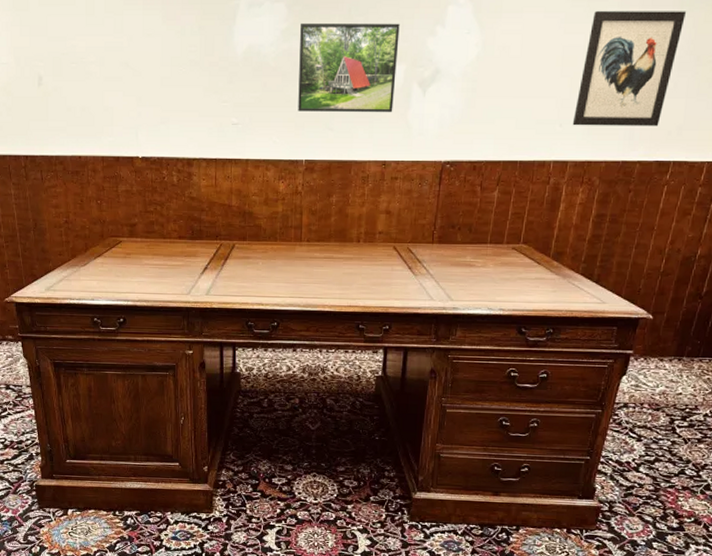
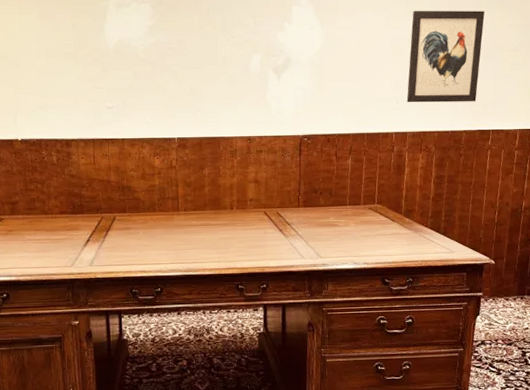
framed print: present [298,22,400,113] -> none [165,20,254,96]

